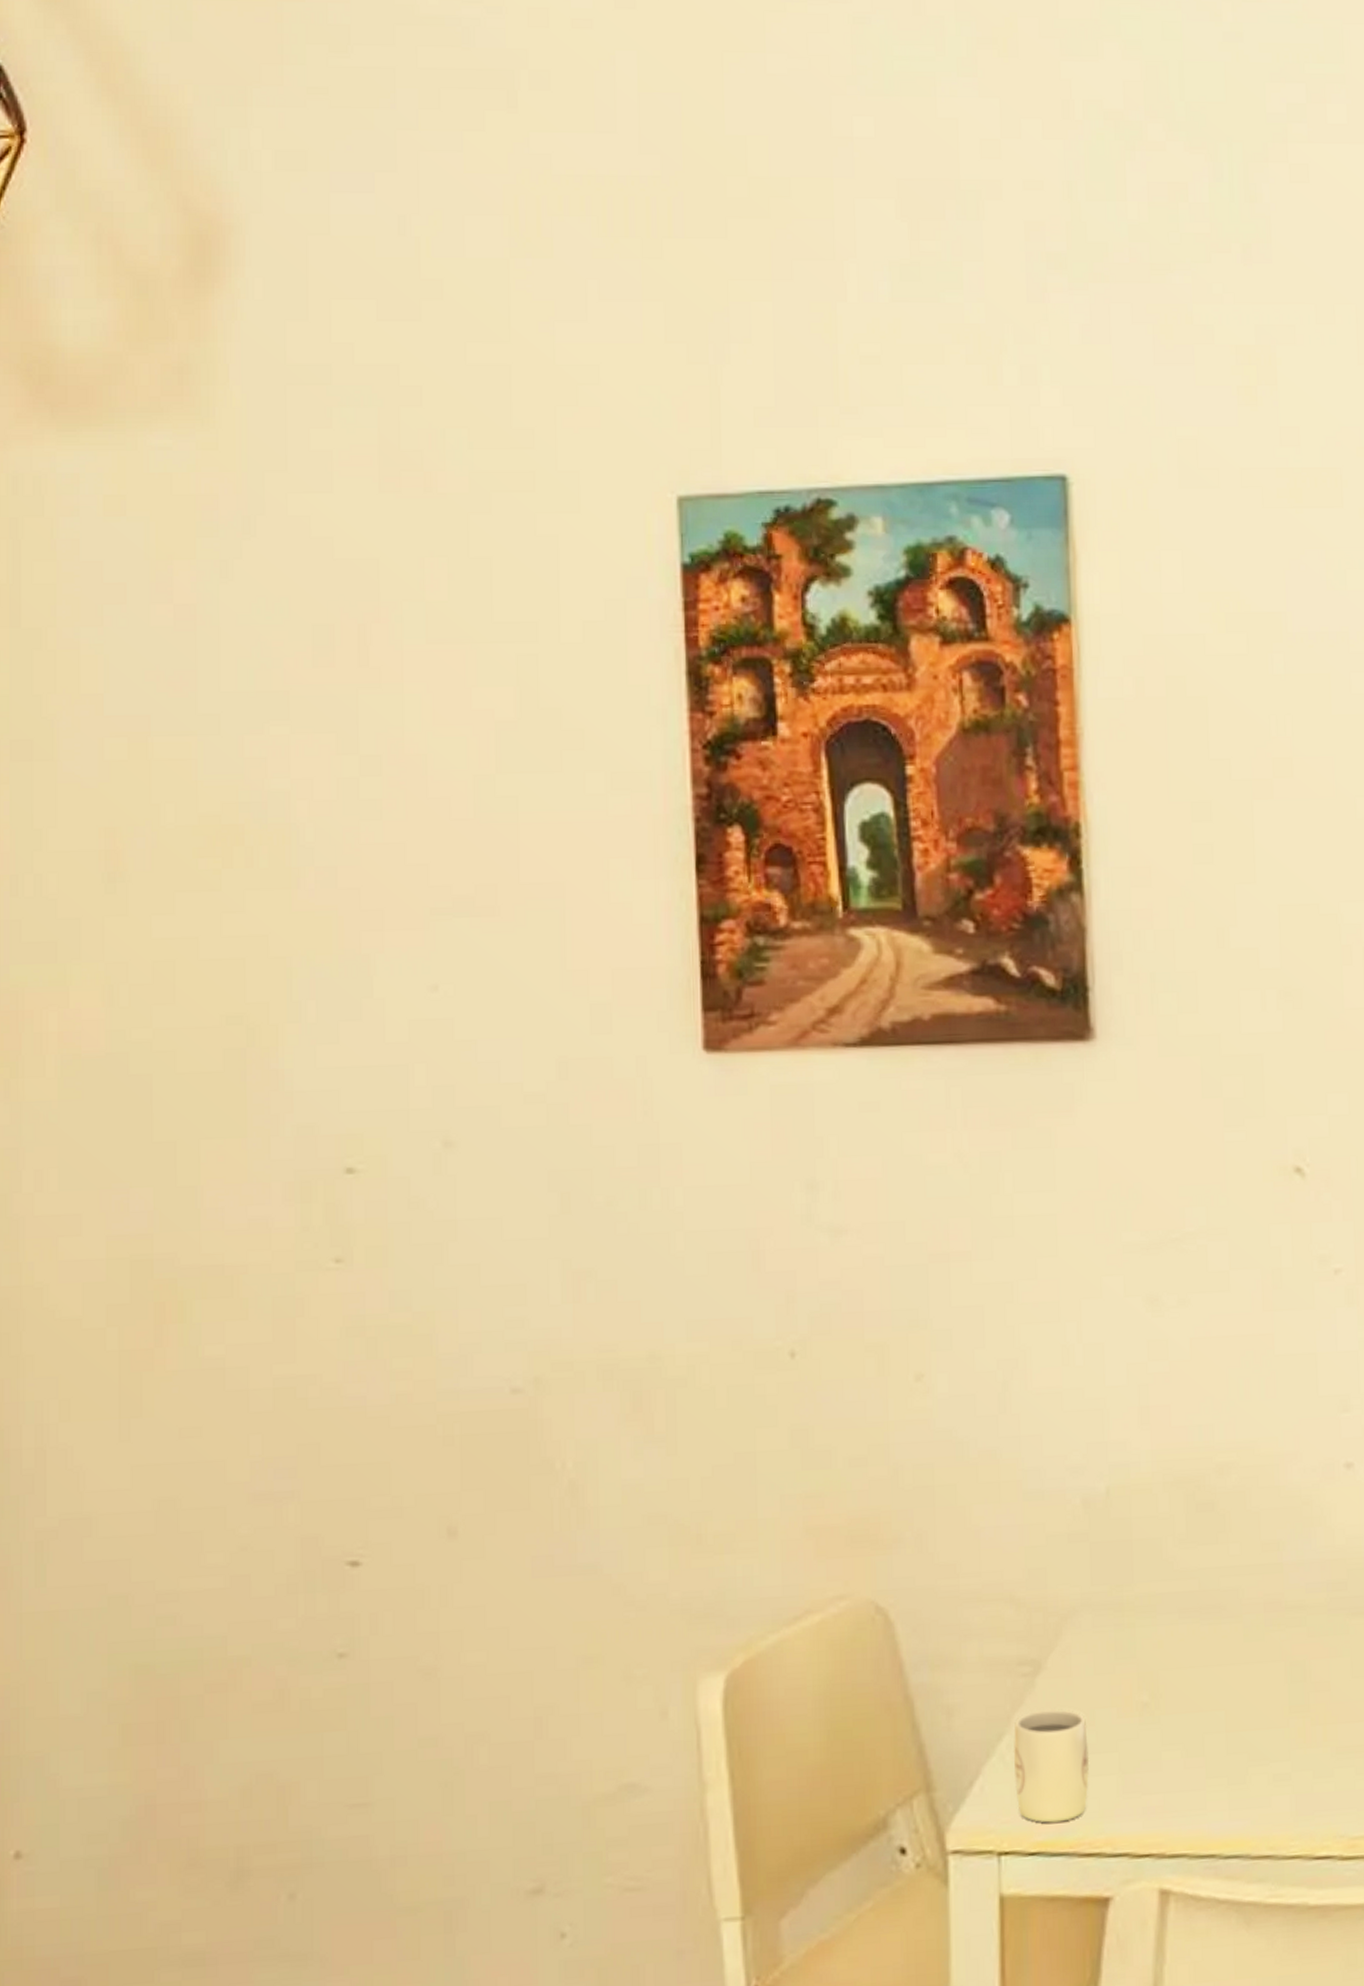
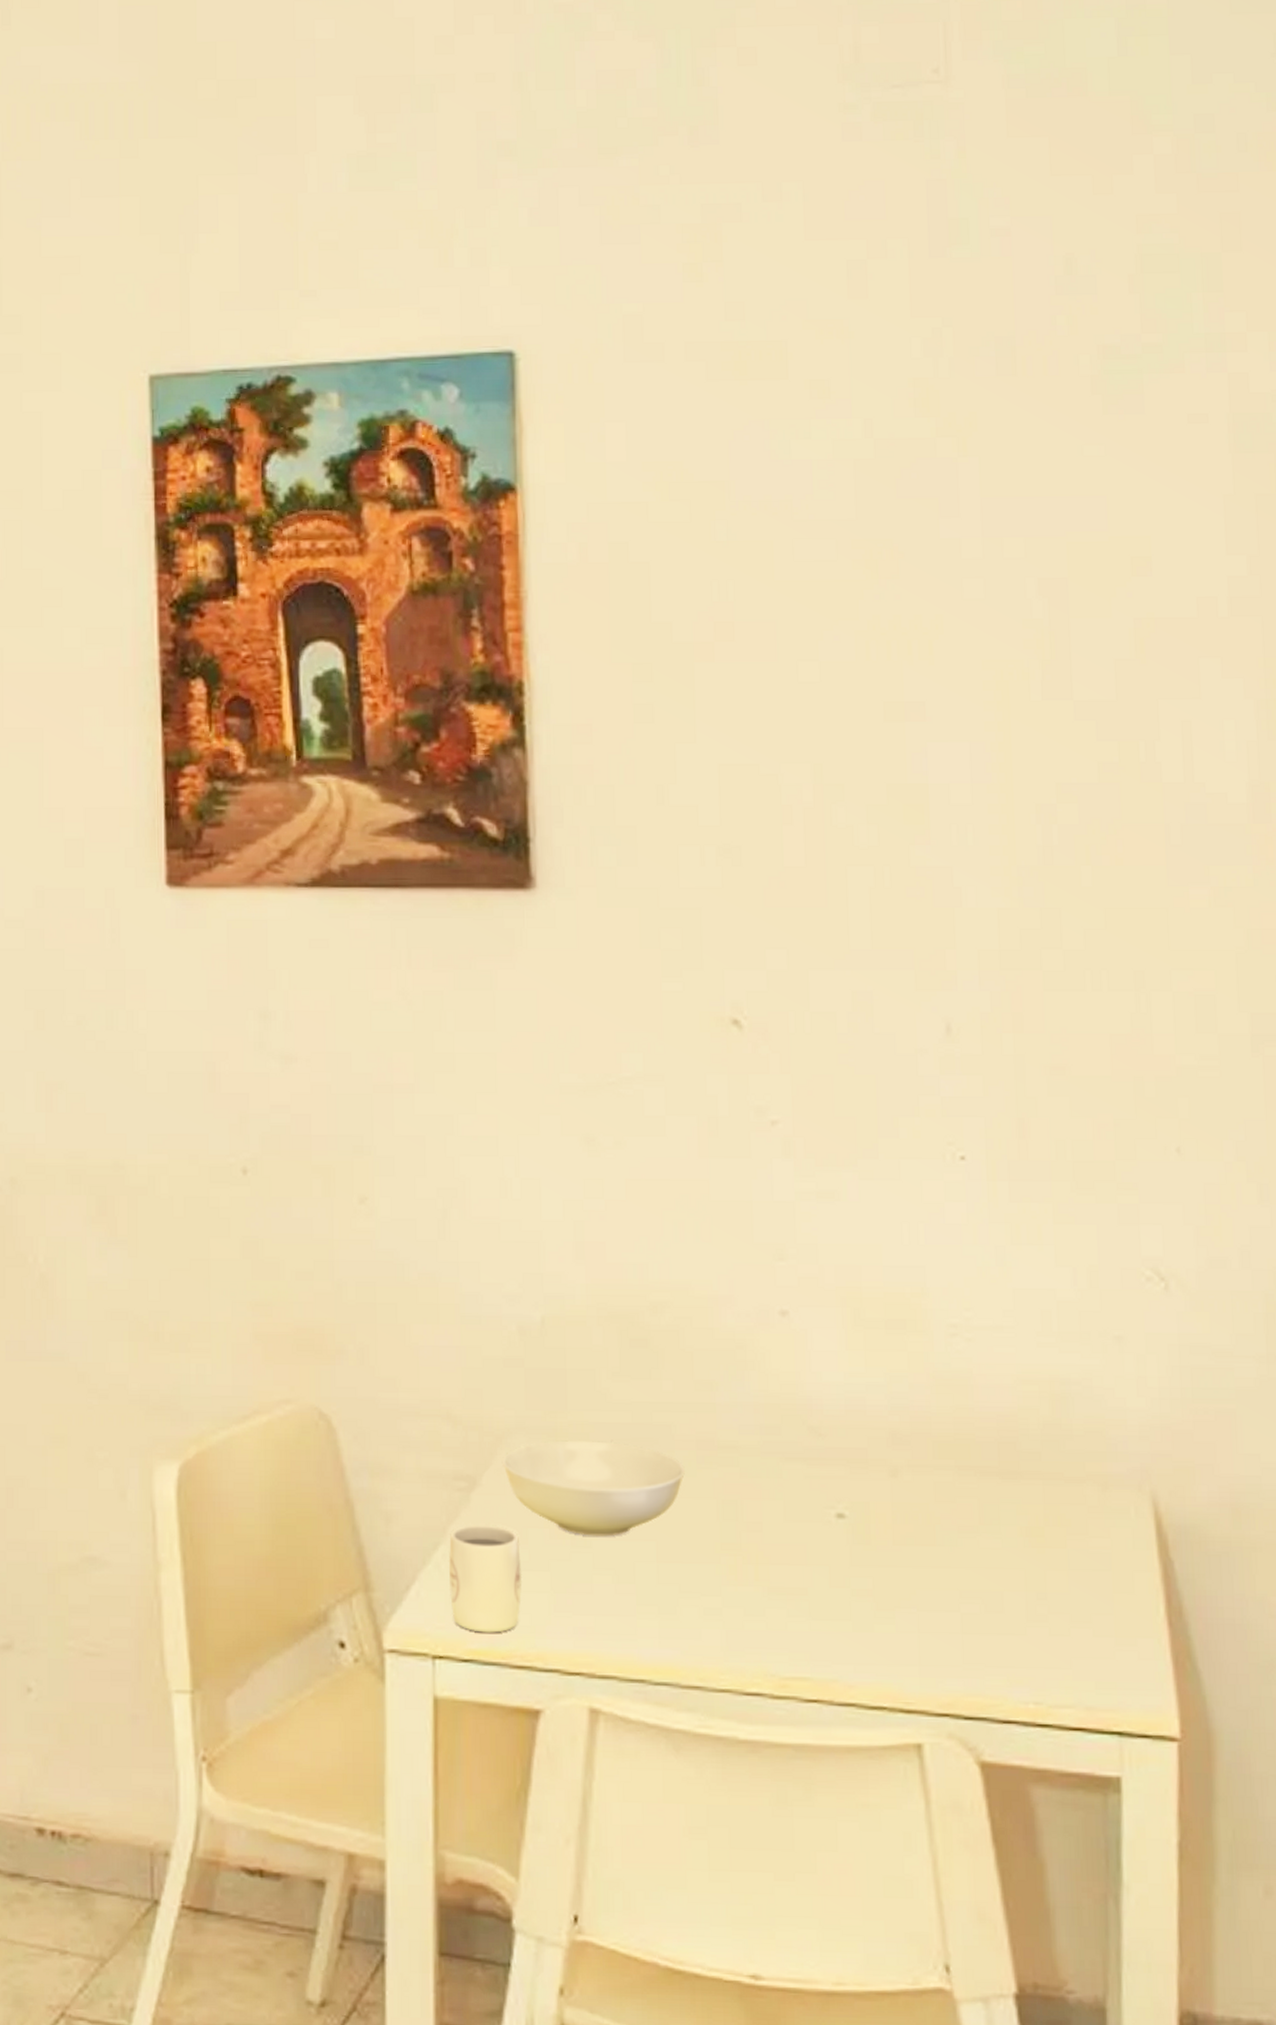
bowl: none [1067,1611,1253,1712] -> present [501,1439,685,1536]

